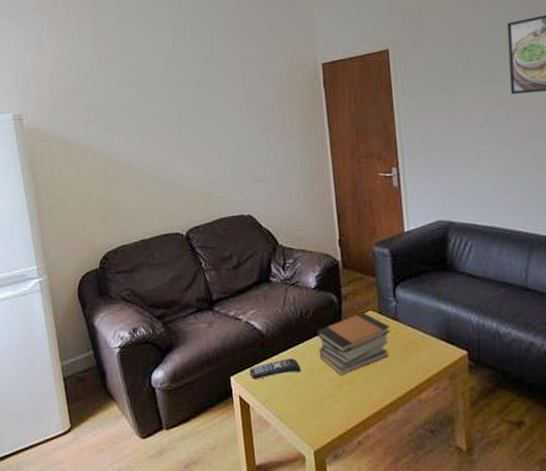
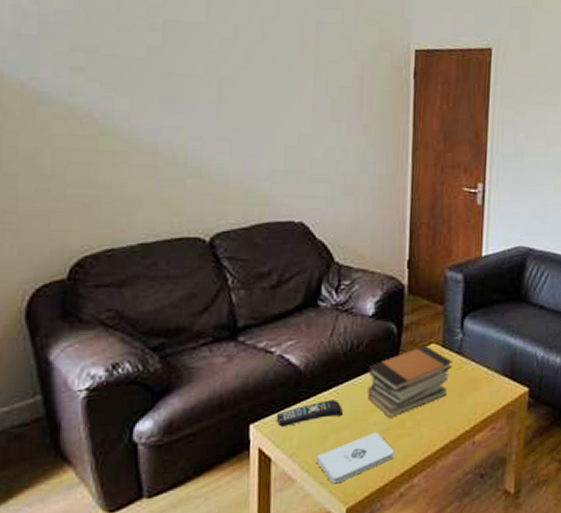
notepad: none [284,387,349,429] -> present [316,432,395,484]

